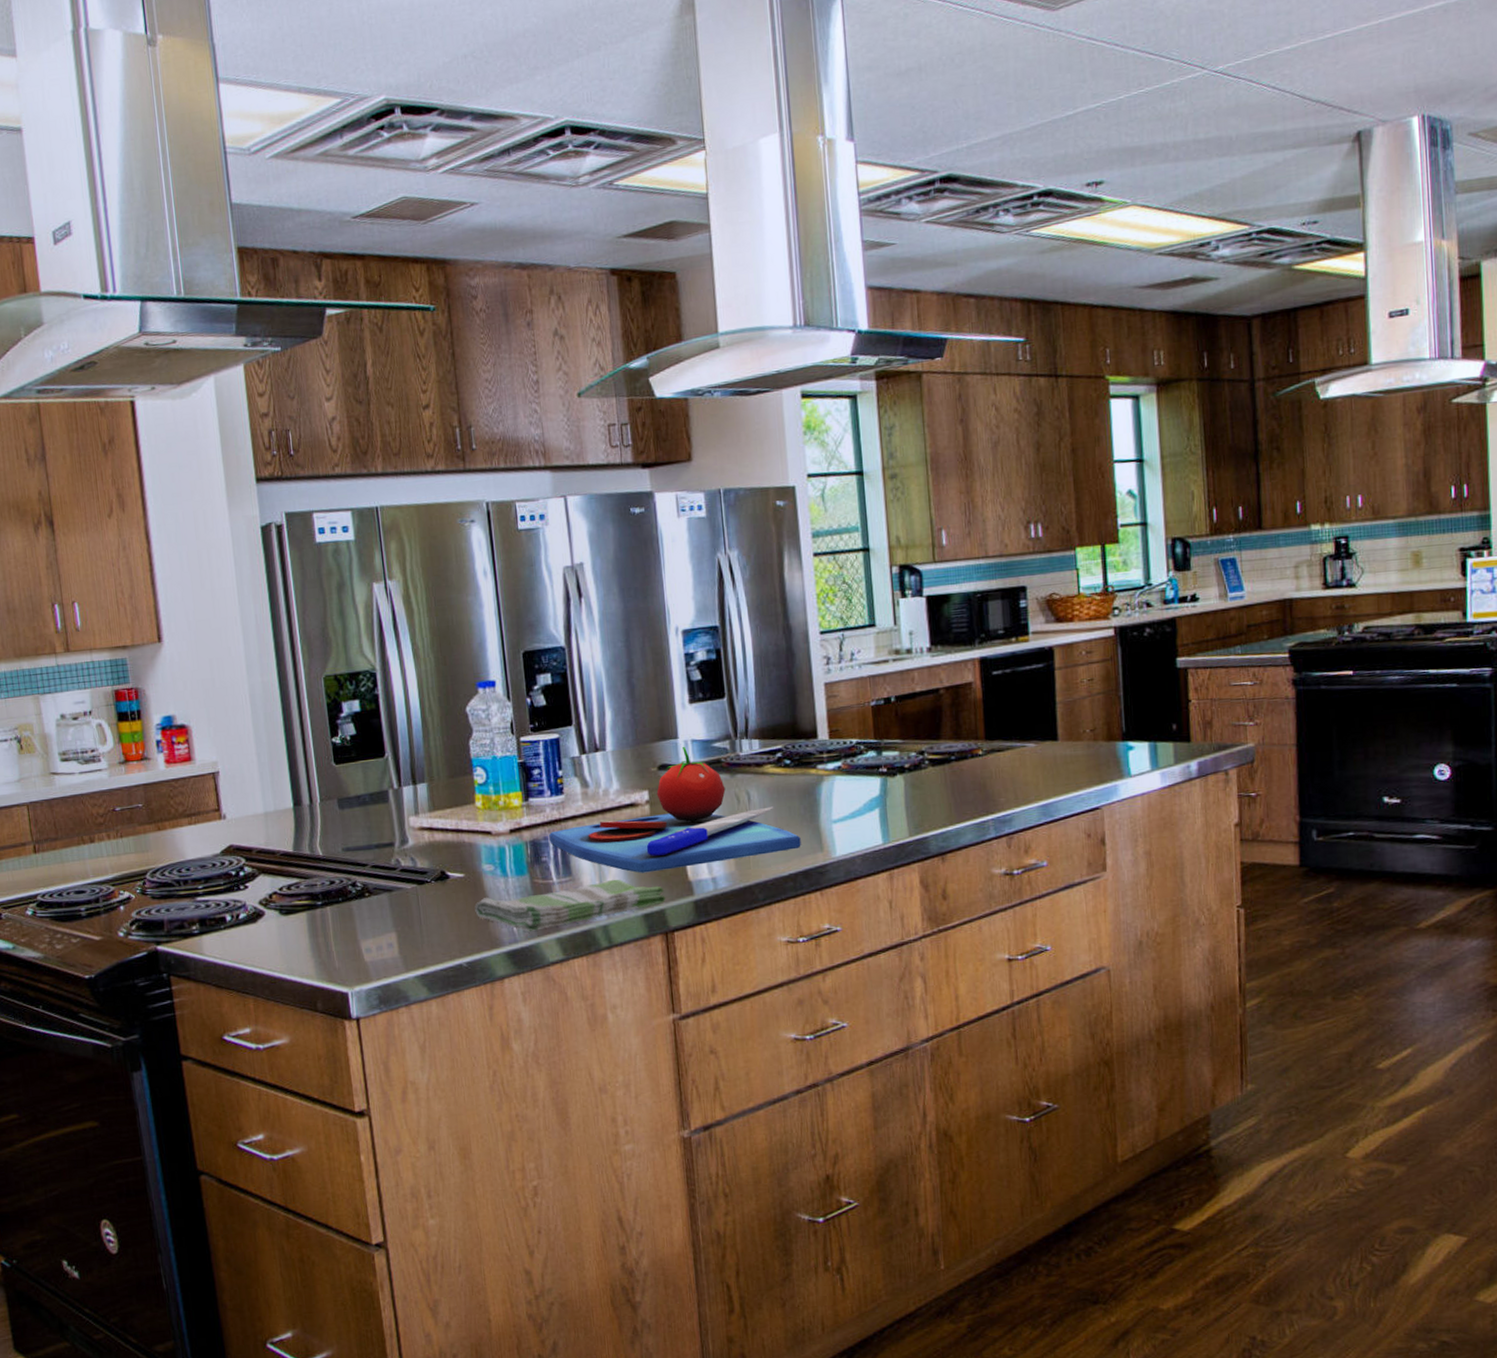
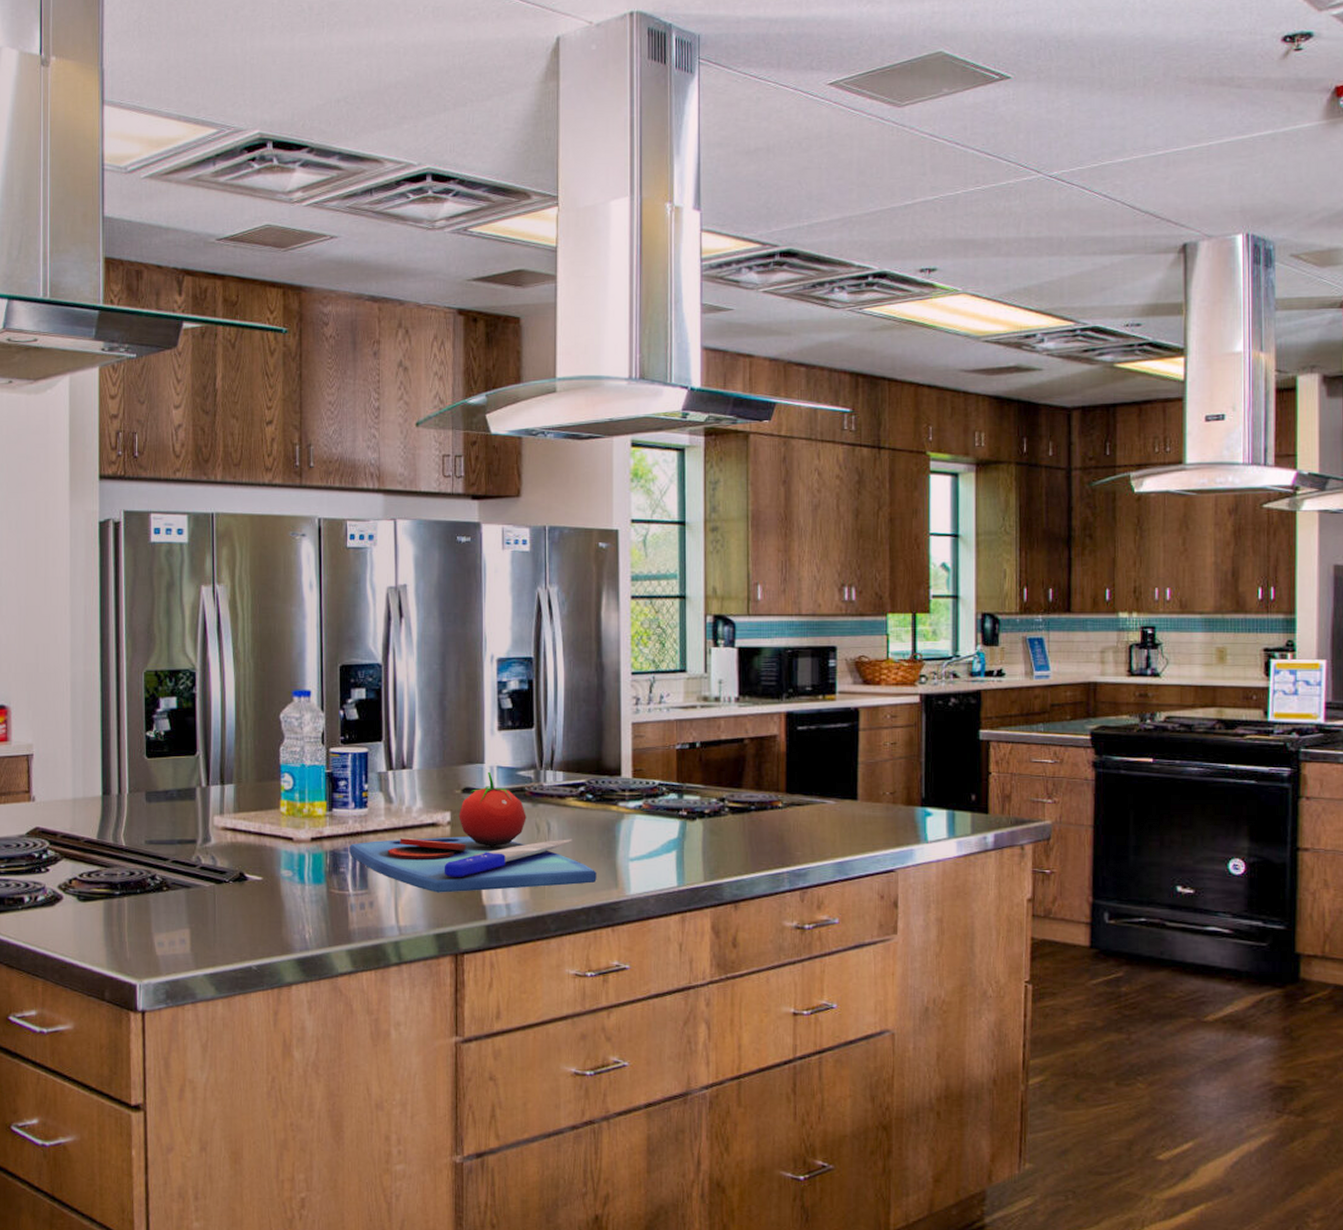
dish towel: present [475,879,666,932] -> none [270,896,458,940]

